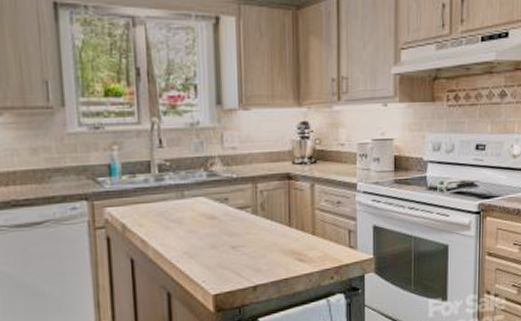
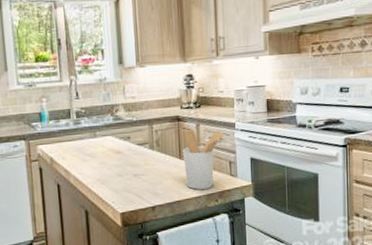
utensil holder: none [293,190,344,265] -> present [183,129,225,190]

